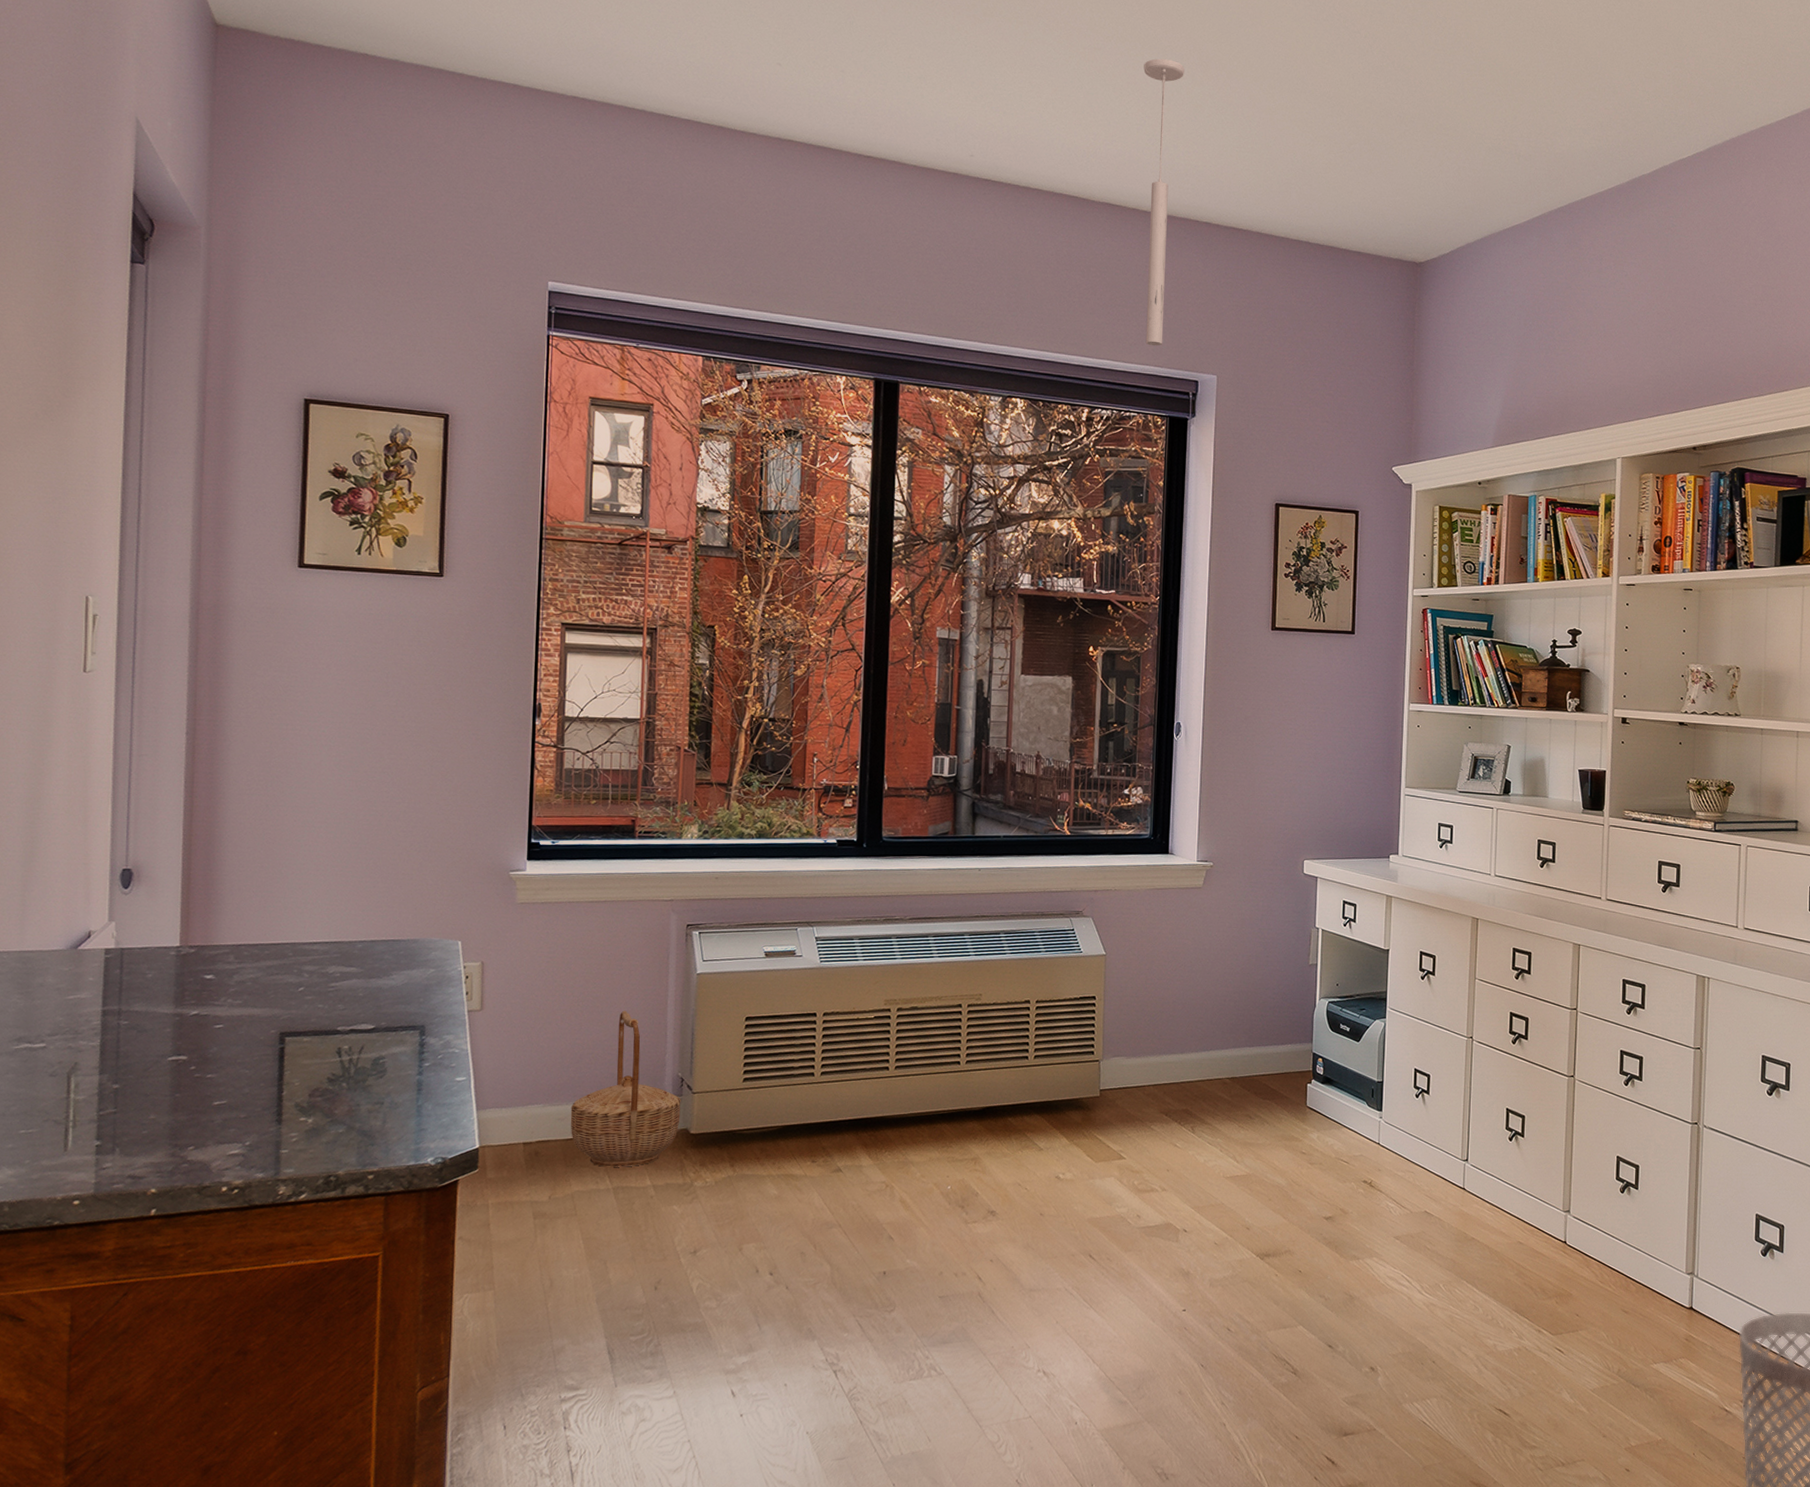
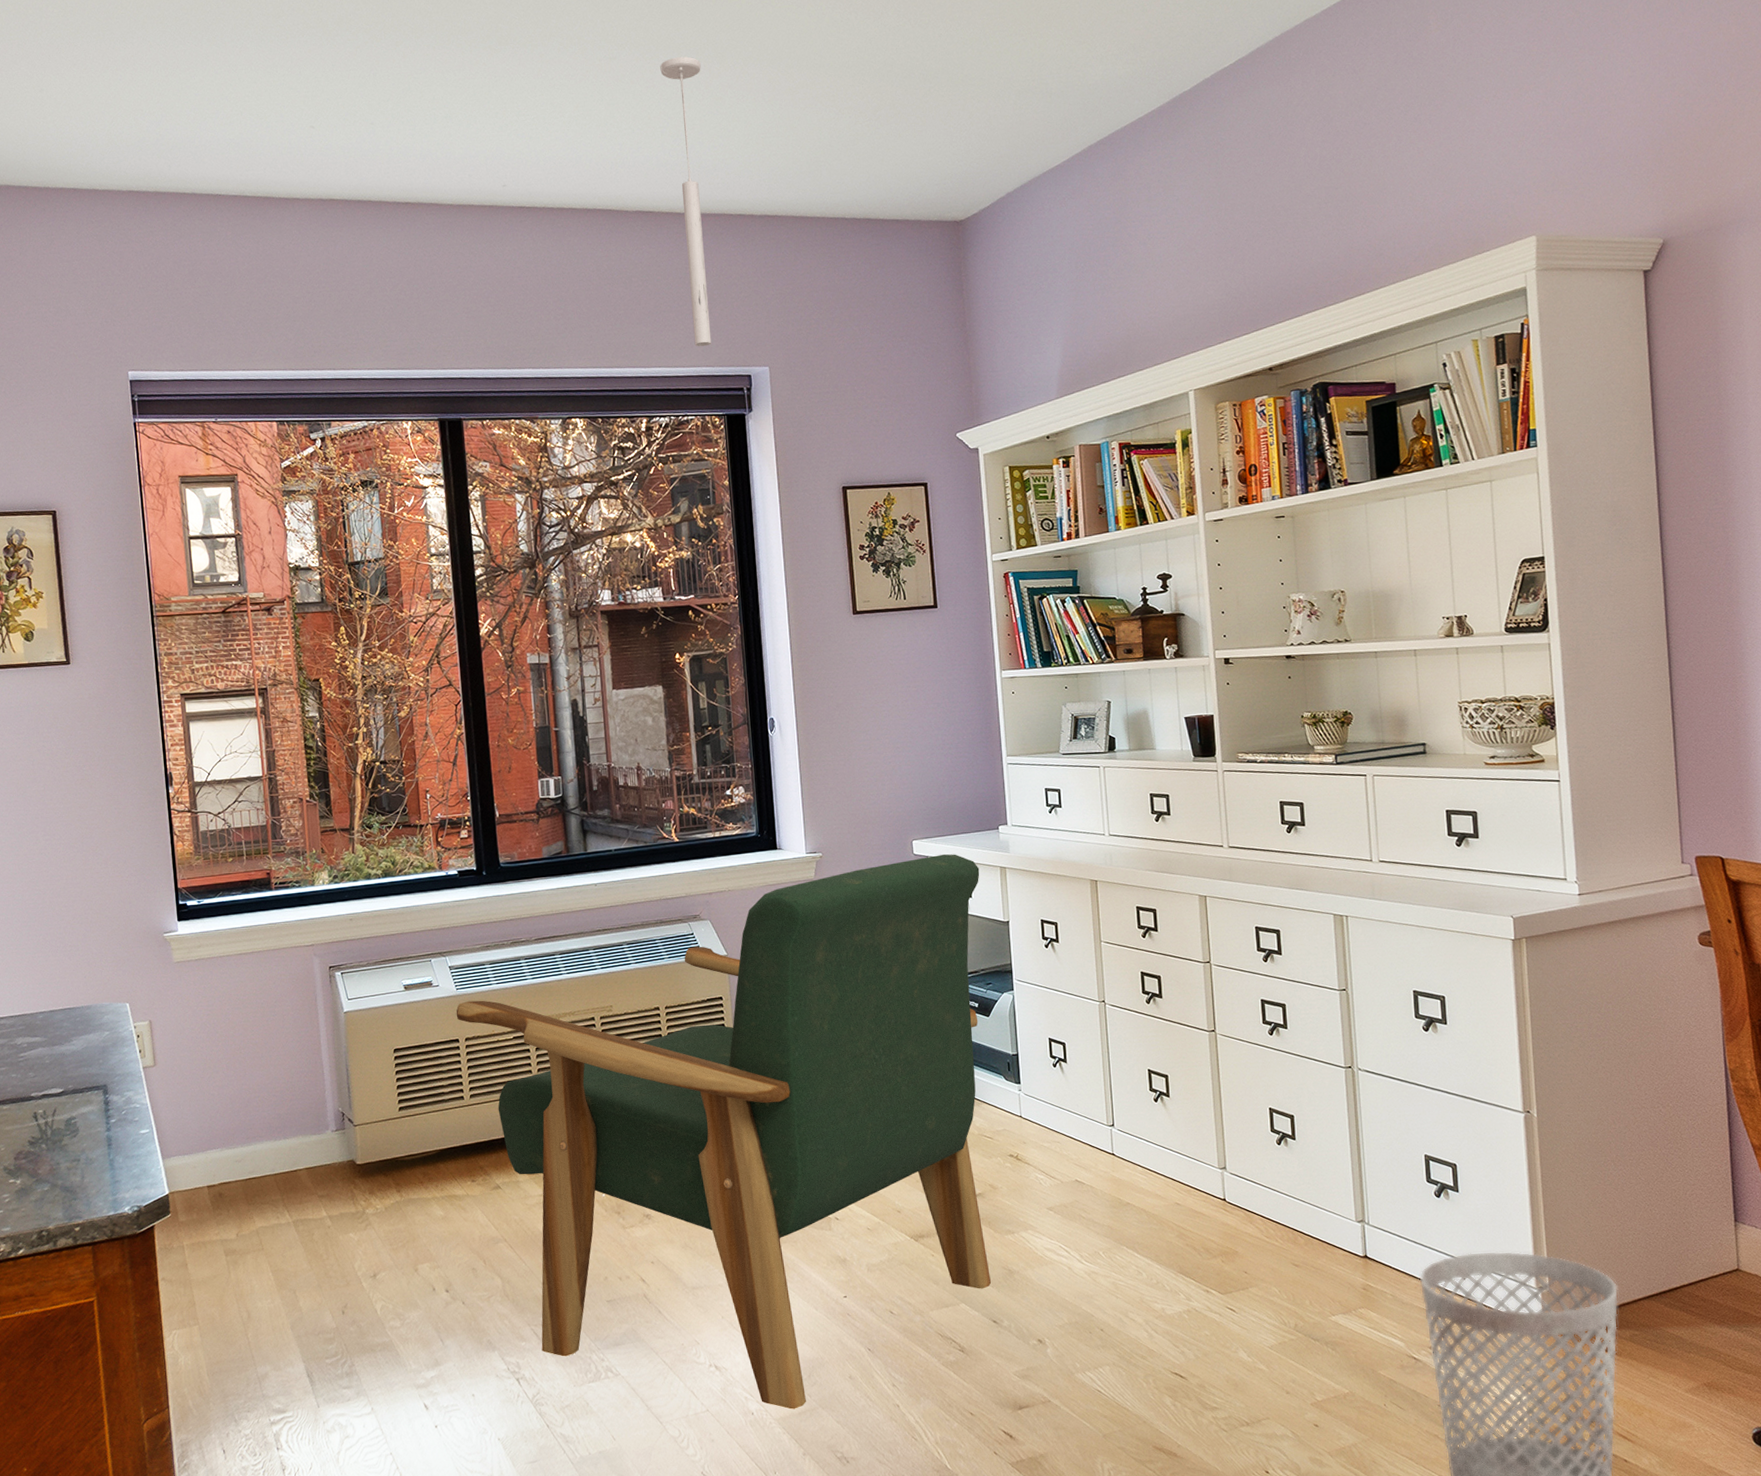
basket: present [570,1010,681,1167] -> none [245,1053,346,1202]
armchair: none [816,877,1366,1421] -> present [456,854,991,1409]

